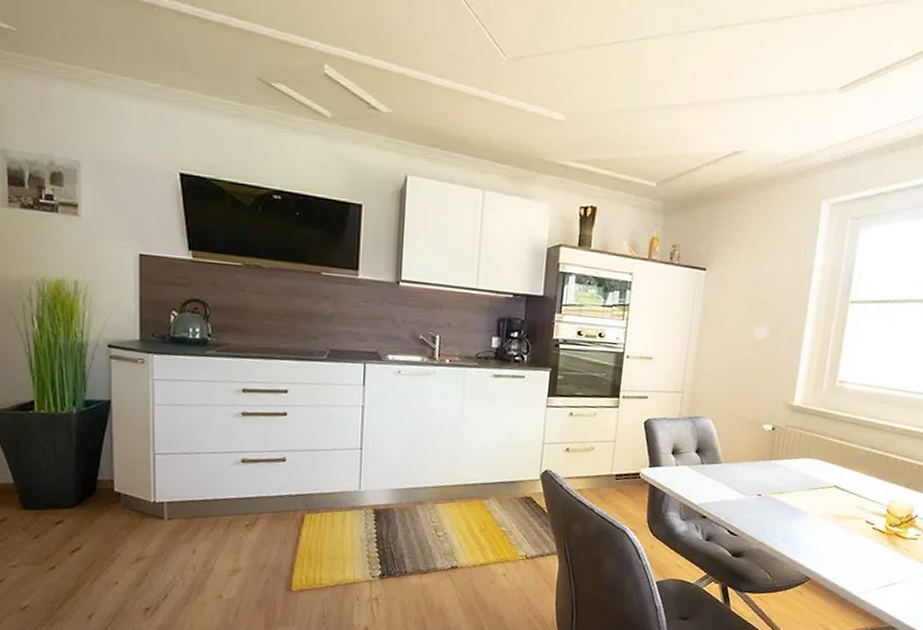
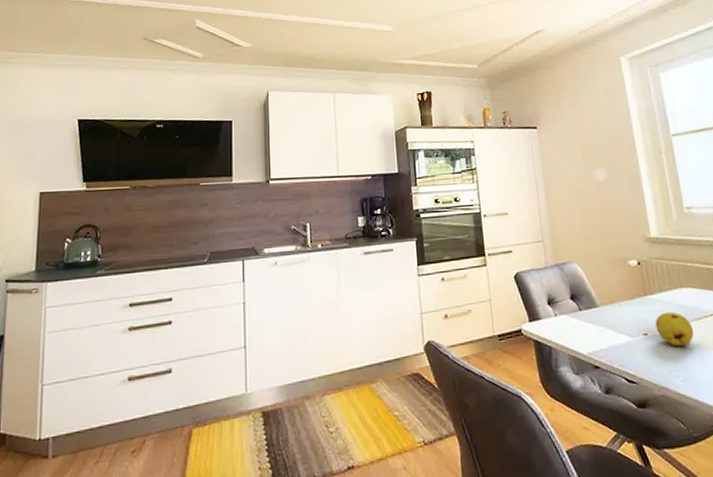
fruit: none [771,478,807,510] -> present [655,311,694,346]

